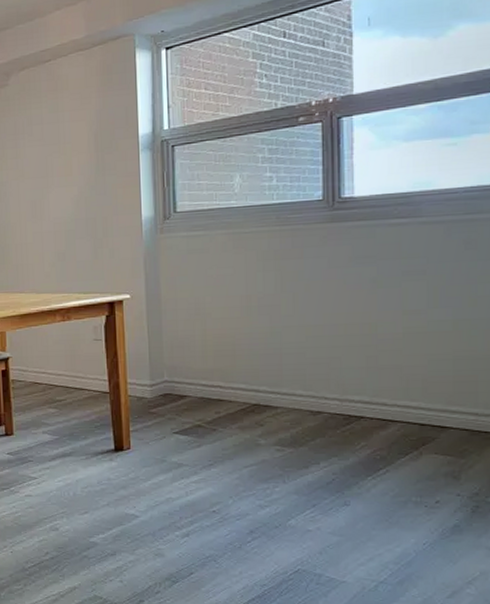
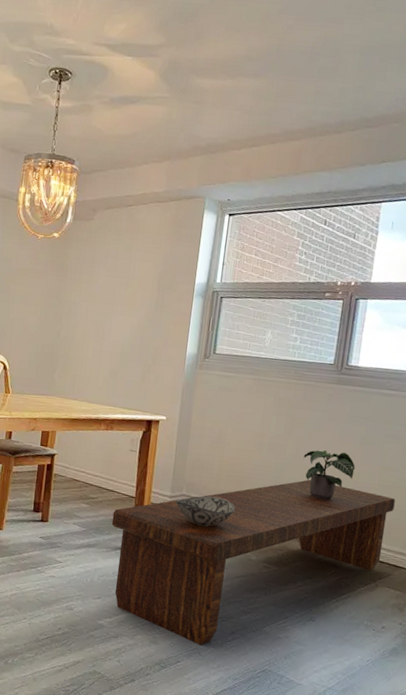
bench: none [86,339,427,552] -> present [111,479,395,646]
decorative bowl: none [157,378,231,414] -> present [175,495,236,527]
potted plant: none [303,301,370,361] -> present [303,449,355,500]

